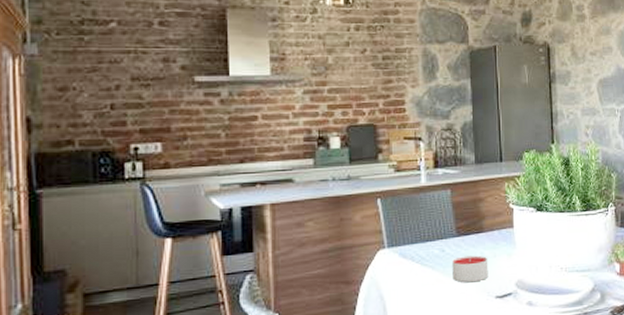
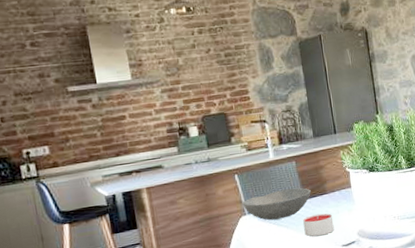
bowl: none [382,221,465,258] -> present [242,187,311,221]

